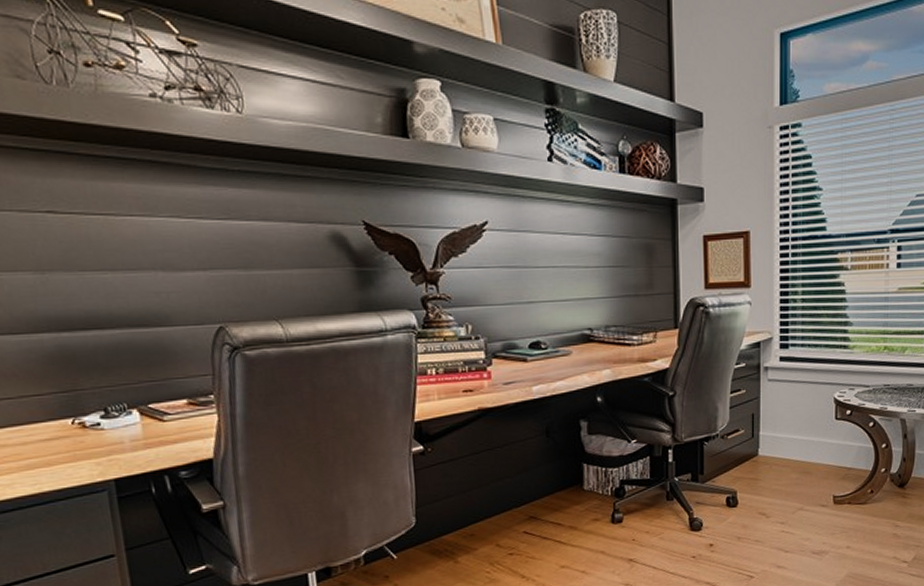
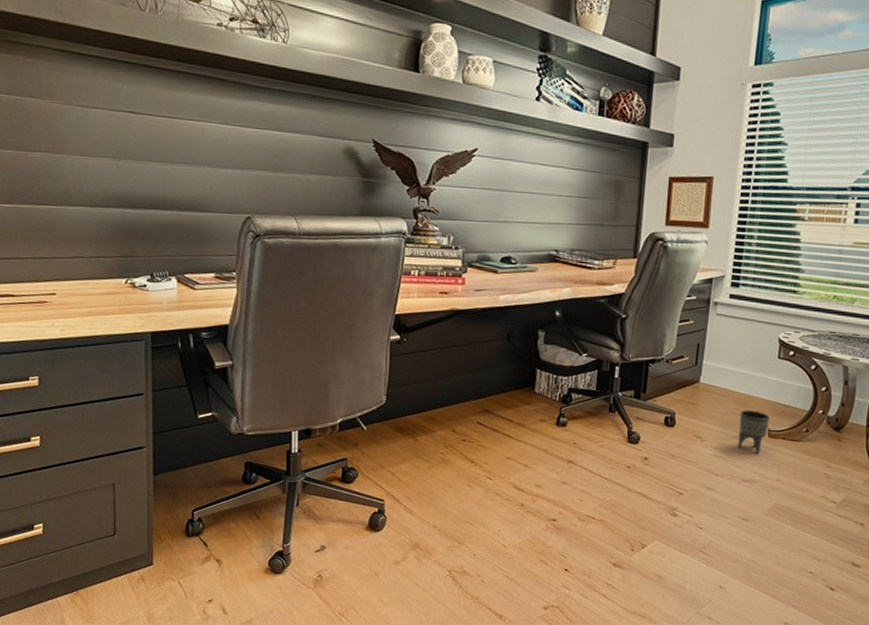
planter: none [803,477,833,523] -> present [738,410,770,454]

